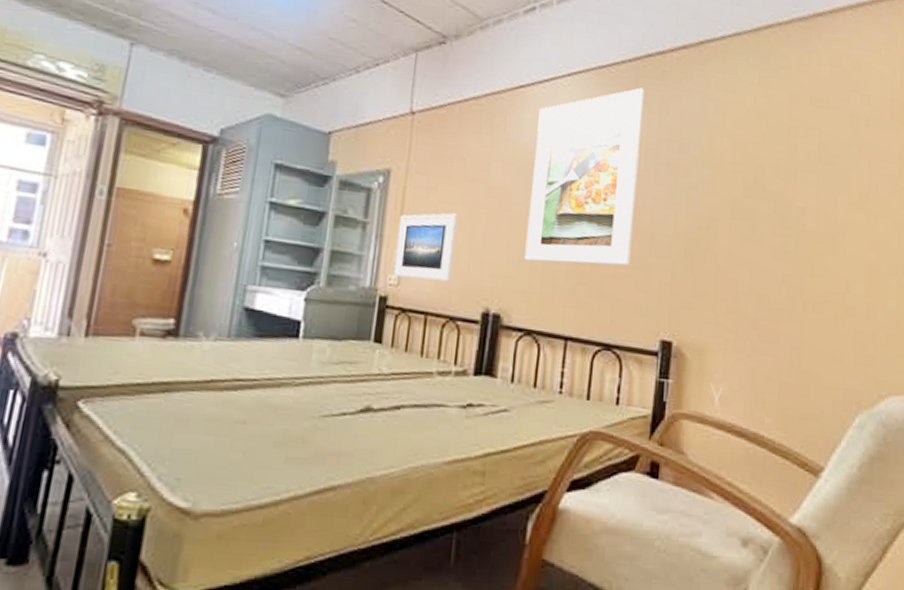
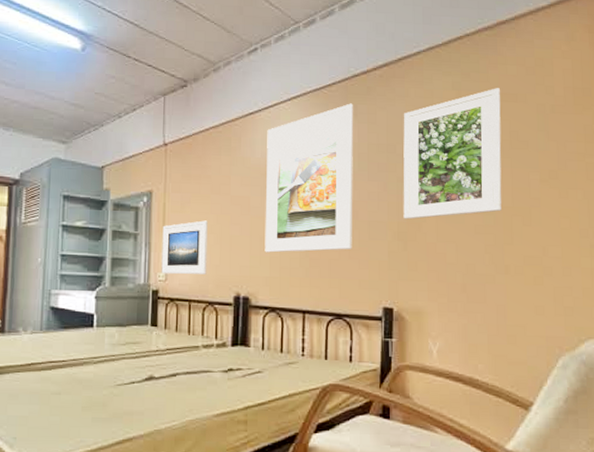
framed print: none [692,89,811,236] -> present [403,88,502,220]

